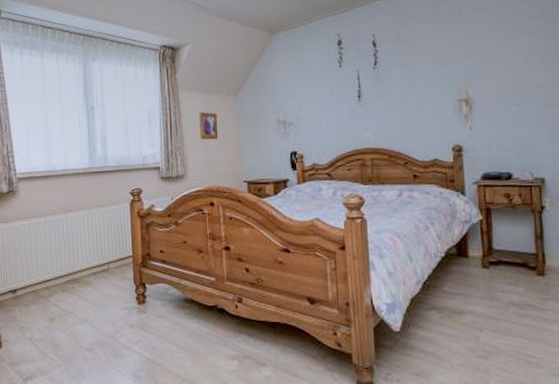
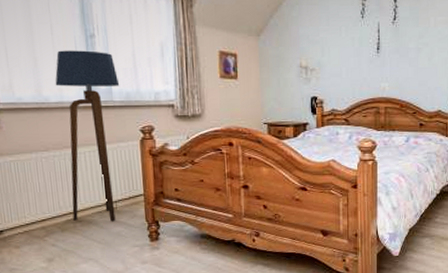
floor lamp: none [62,121,114,283] -> present [55,50,120,222]

